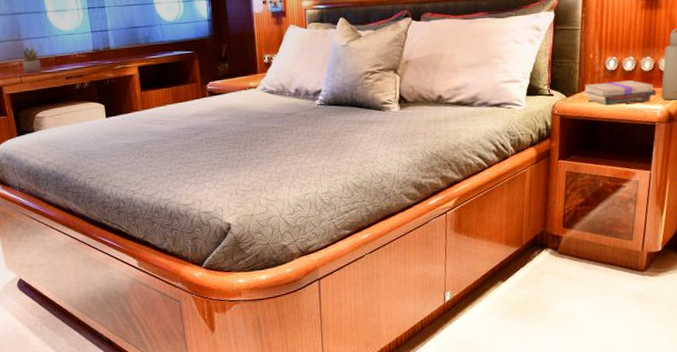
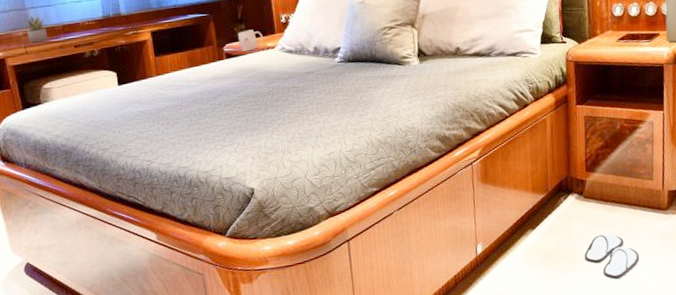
mug: none [221,68,246,91] -> present [237,29,263,52]
slippers: none [553,291,611,336] -> present [584,234,640,279]
books: present [583,80,657,106] -> none [594,25,662,51]

